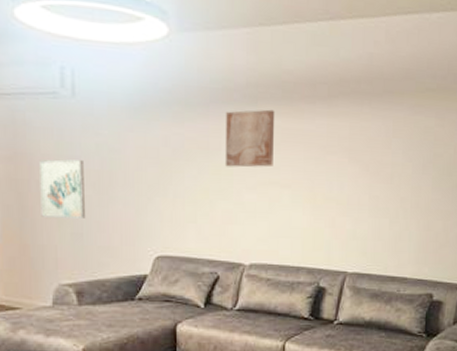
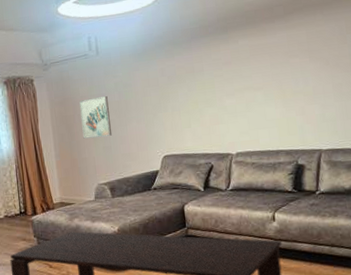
wall art: present [224,109,275,168] -> none [204,34,246,82]

